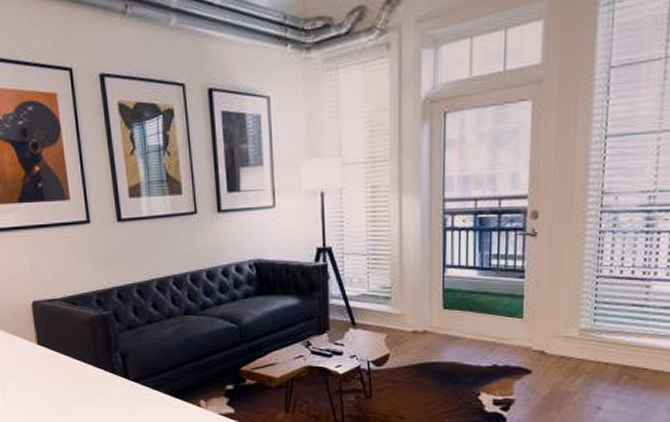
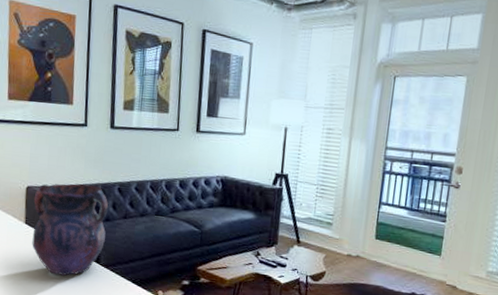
vase: none [42,291,131,397] -> present [32,184,109,276]

